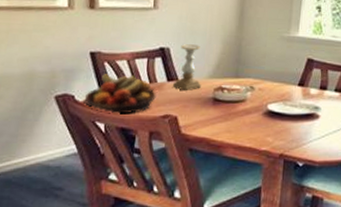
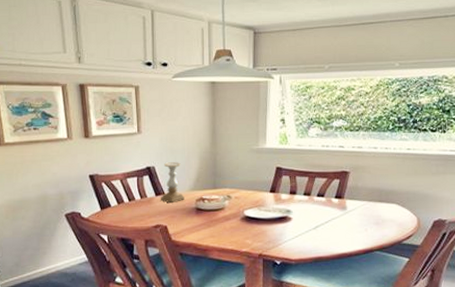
fruit bowl: present [84,74,156,114] -> none [88,192,147,227]

